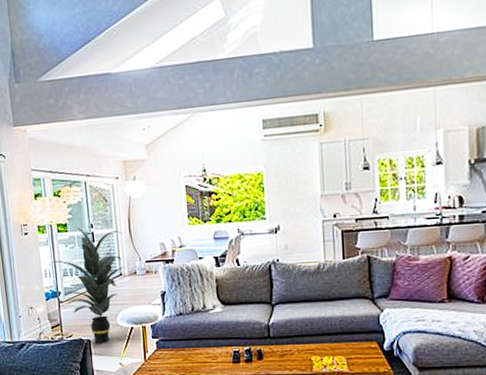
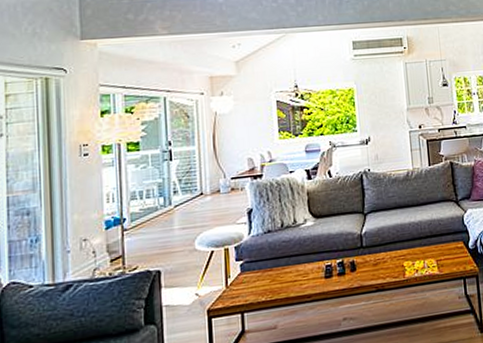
indoor plant: present [50,227,125,342] -> none [115,145,207,273]

